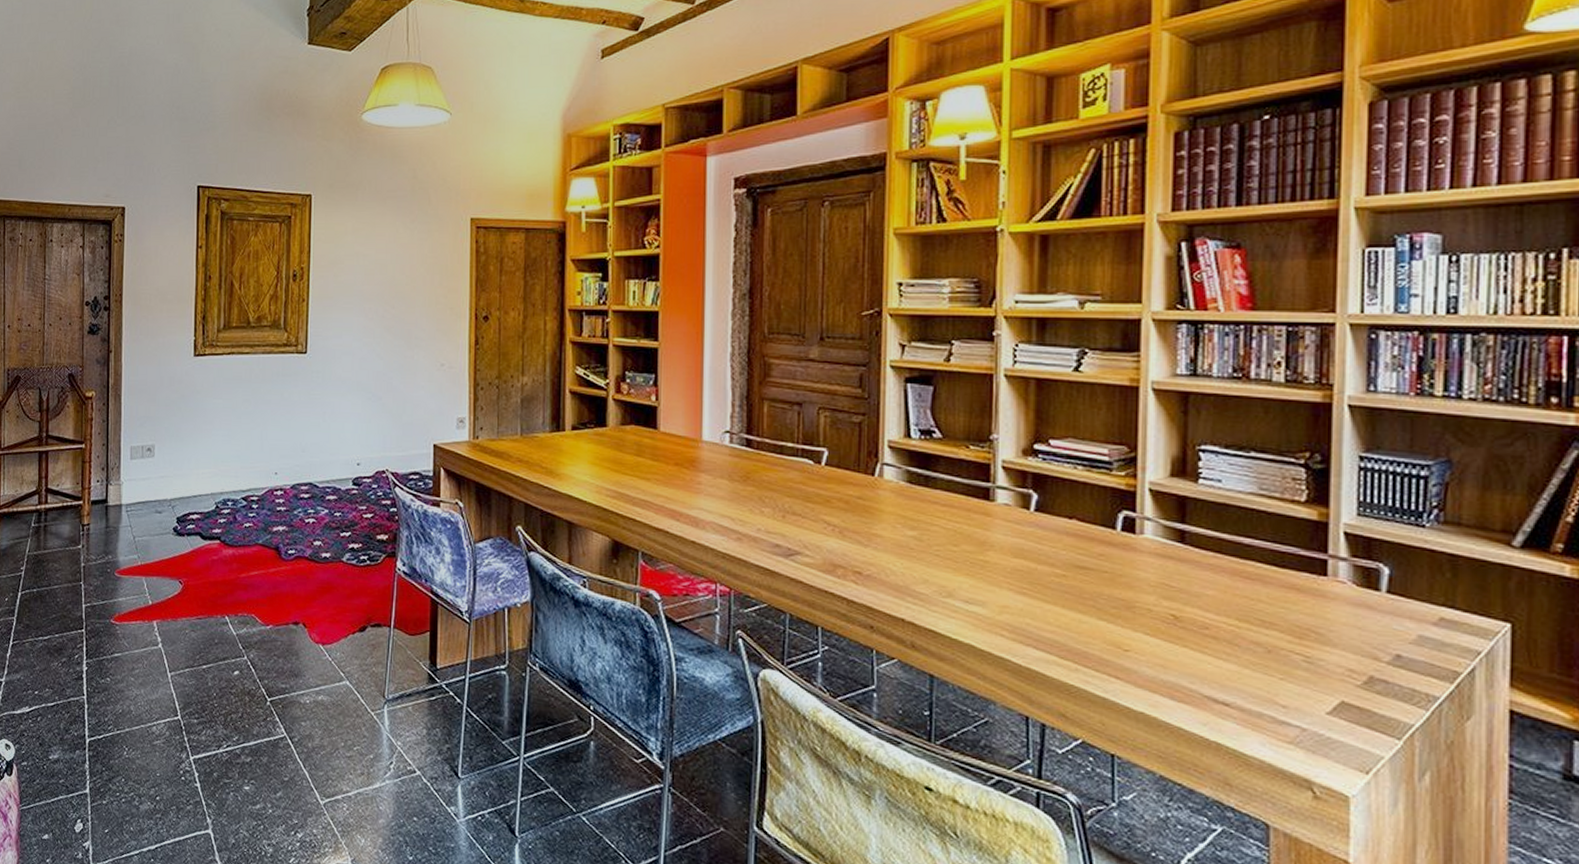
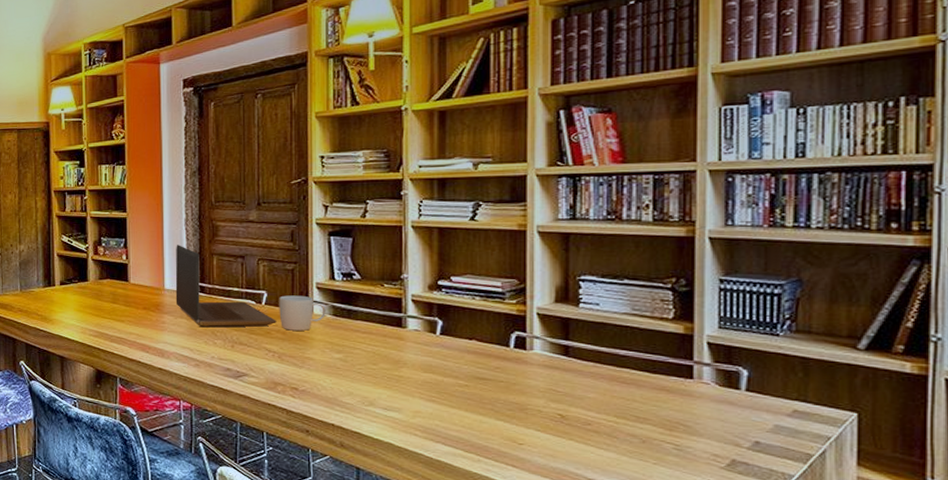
laptop computer: none [715,385,839,493] -> present [175,245,277,328]
mug: none [842,455,898,500] -> present [279,295,326,331]

